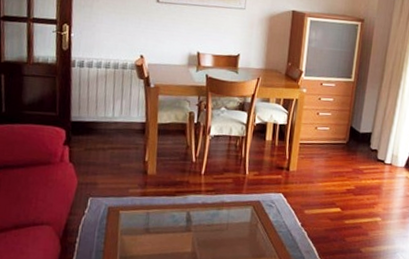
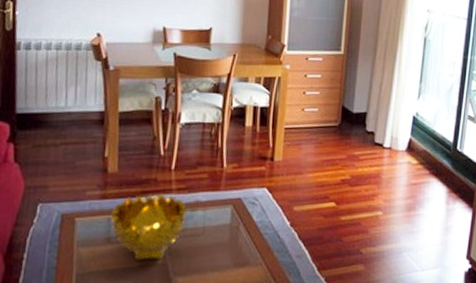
decorative bowl: none [149,193,214,249] -> present [110,193,187,261]

